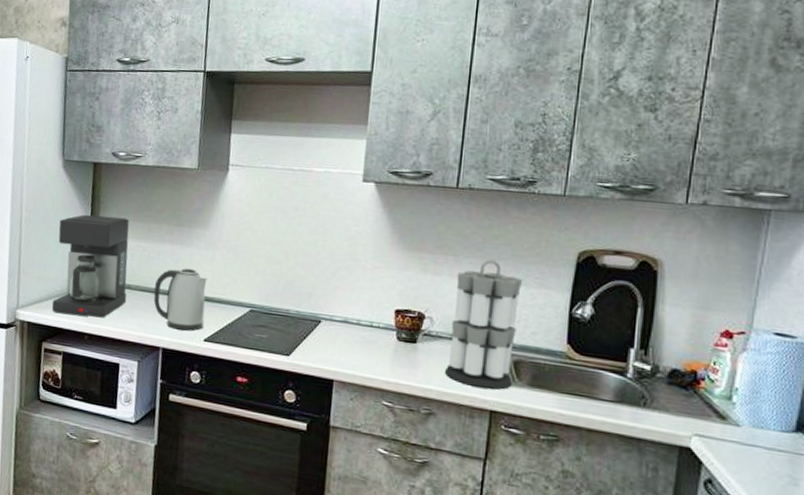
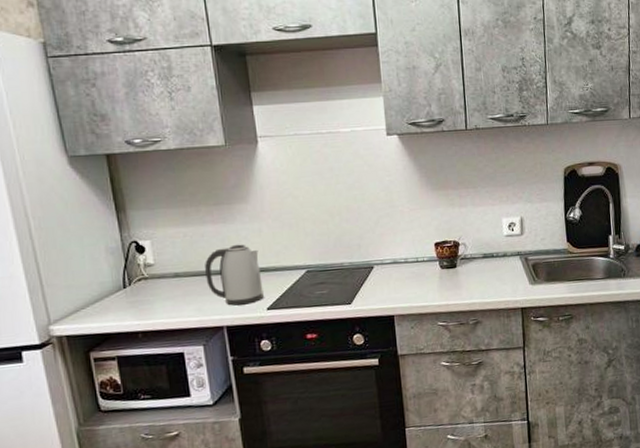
coffee maker: present [51,215,130,318] -> none [79,206,178,318]
spice rack: present [445,259,523,390] -> none [478,186,534,293]

